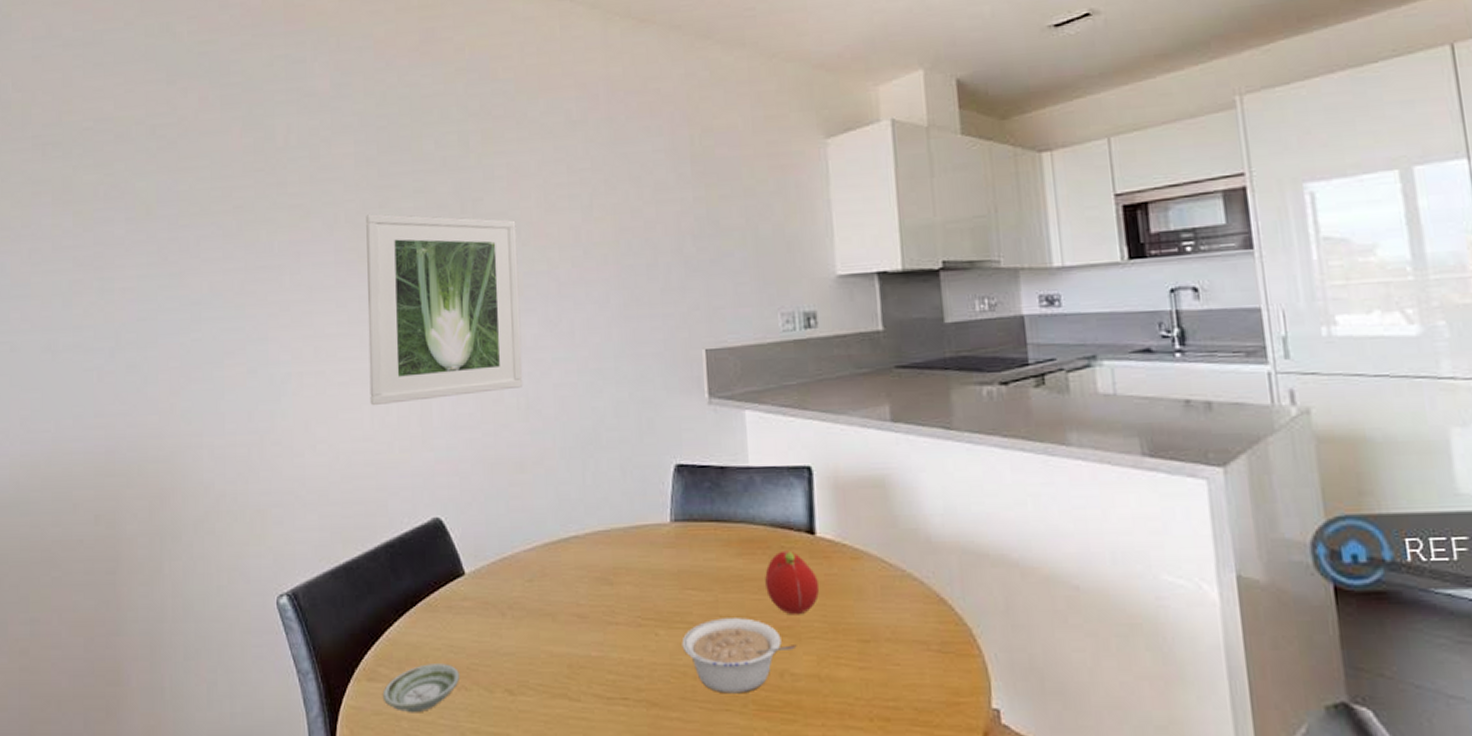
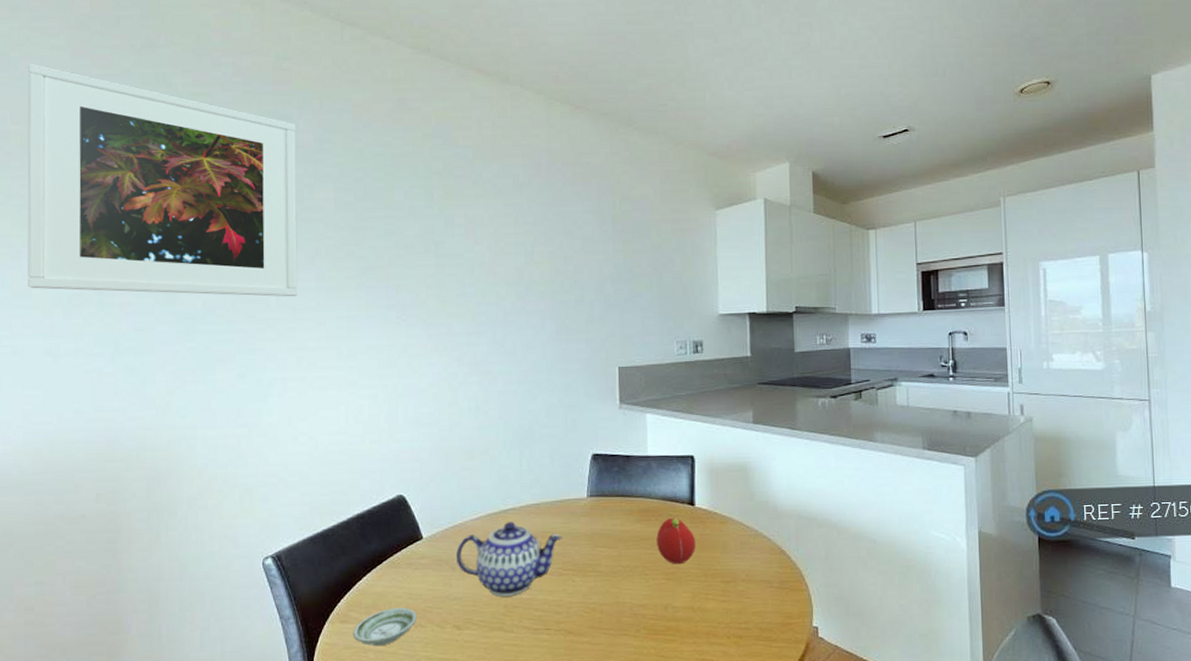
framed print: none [27,23,315,276] -> present [27,63,298,297]
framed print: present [366,213,524,406] -> none [344,250,474,406]
teapot: none [505,554,640,654] -> present [455,522,562,597]
legume: present [681,618,797,694] -> none [592,567,678,623]

